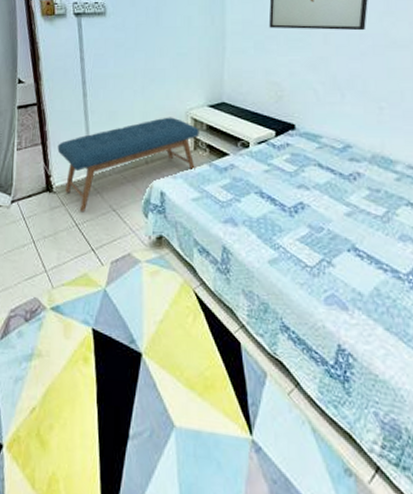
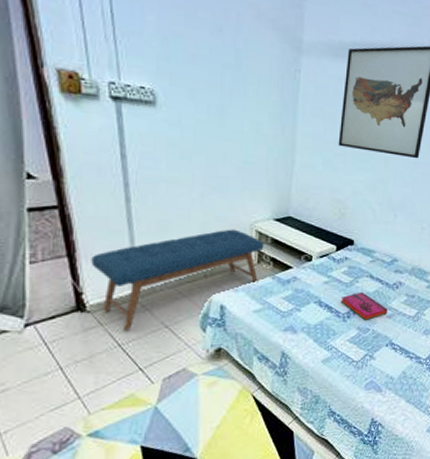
hardback book: none [285,183,345,217] -> present [341,292,388,320]

